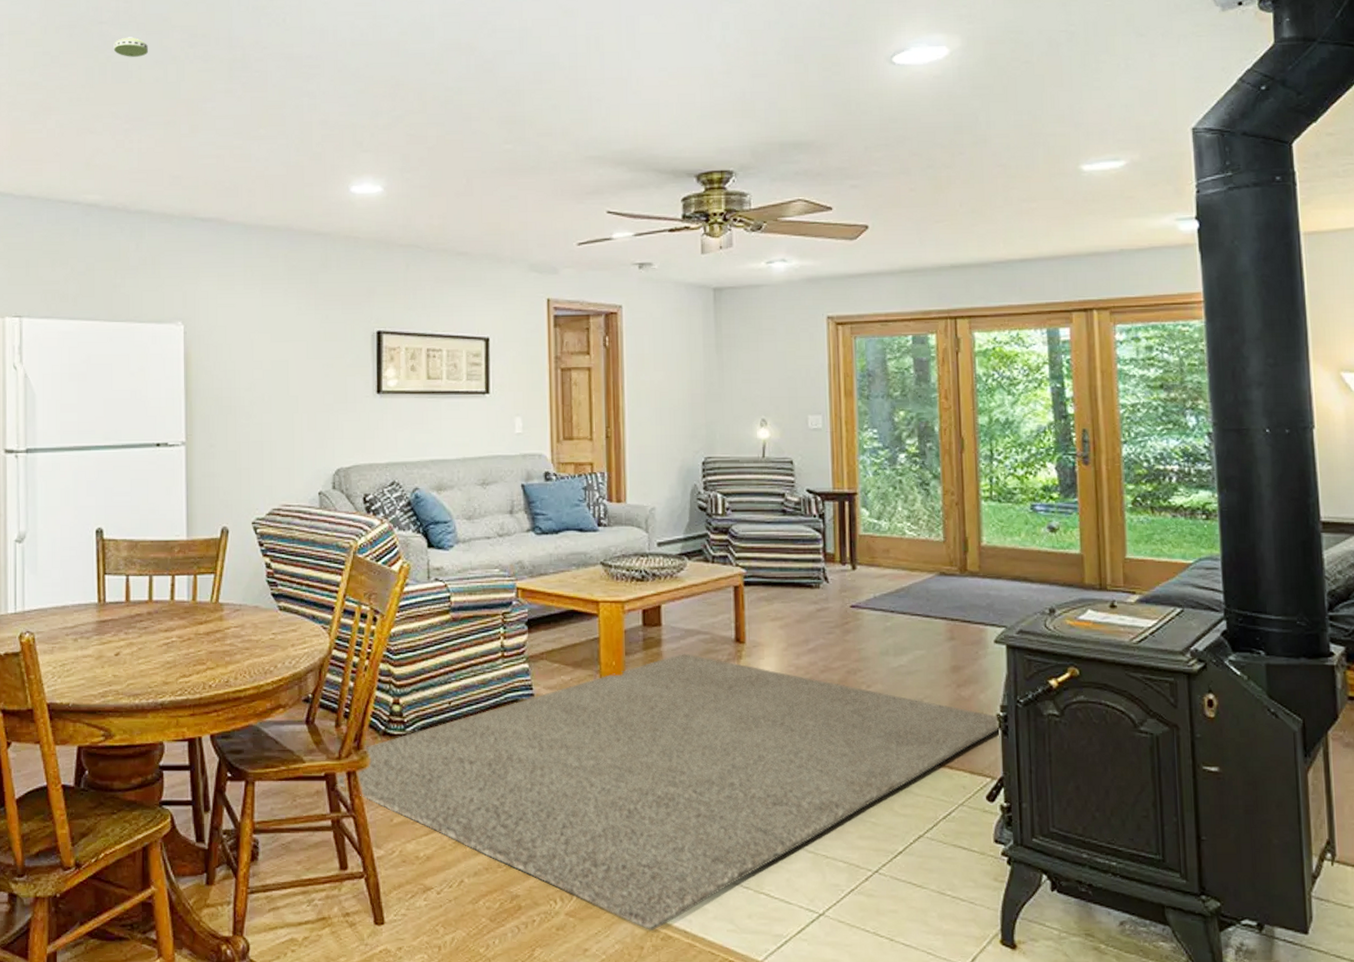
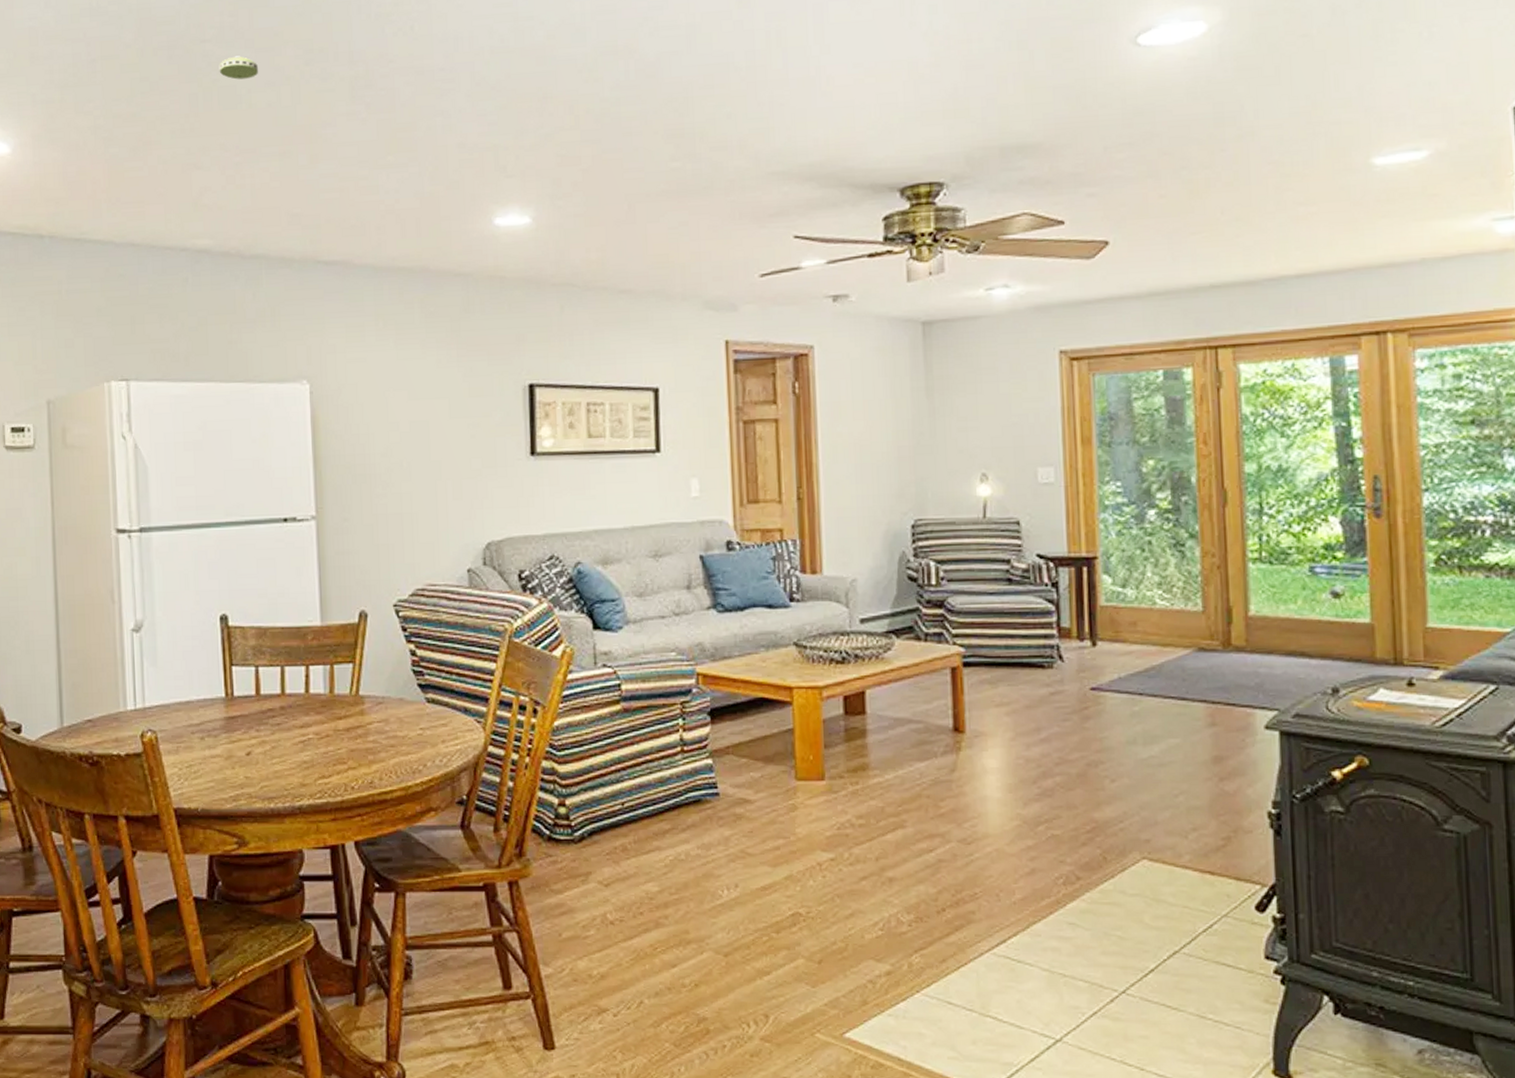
rug: present [337,653,1001,930] -> none [497,745,1273,1057]

